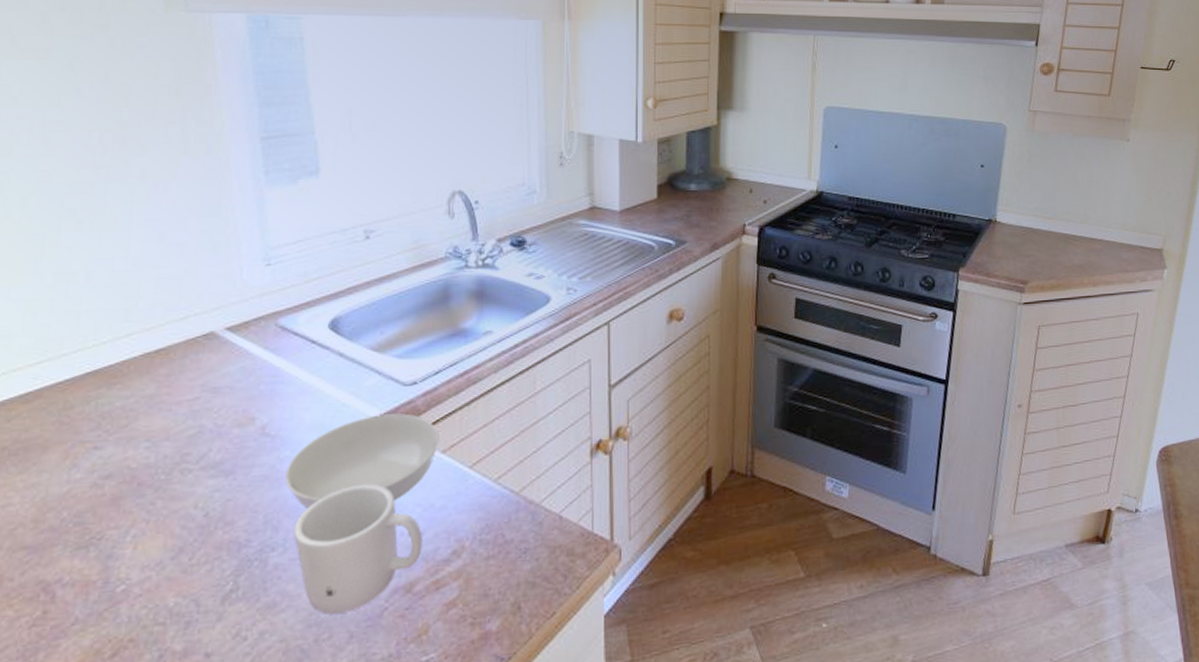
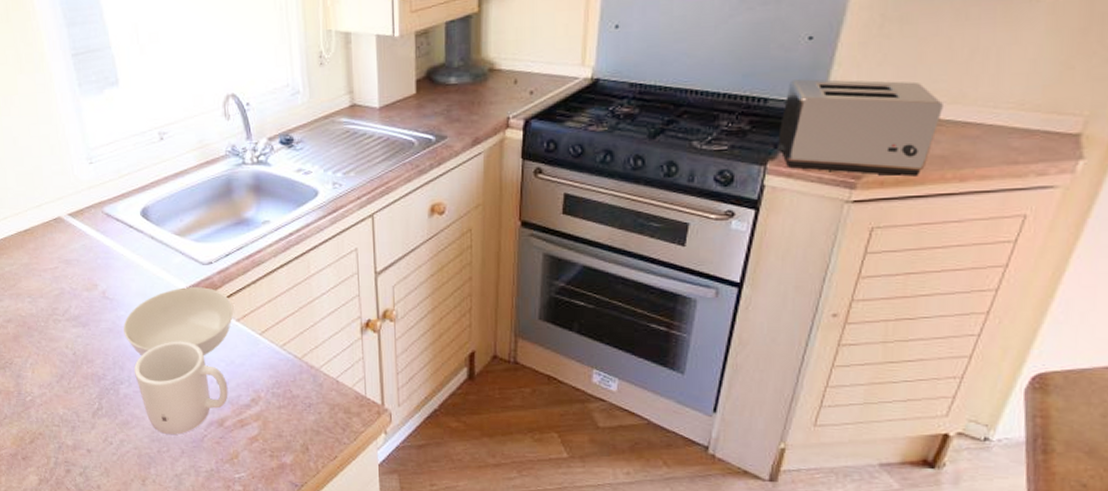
toaster: none [965,199,1077,282] -> present [778,79,945,177]

